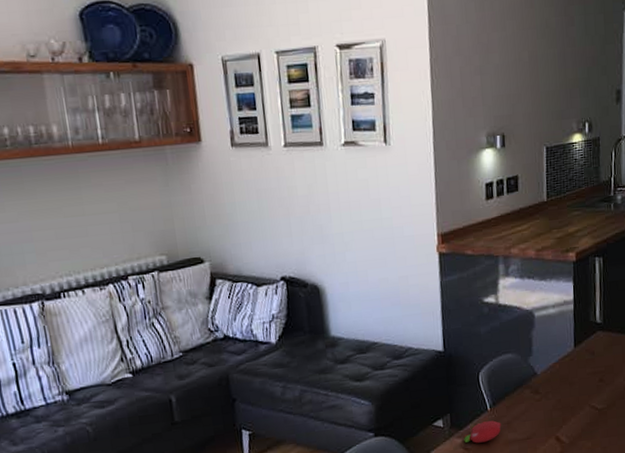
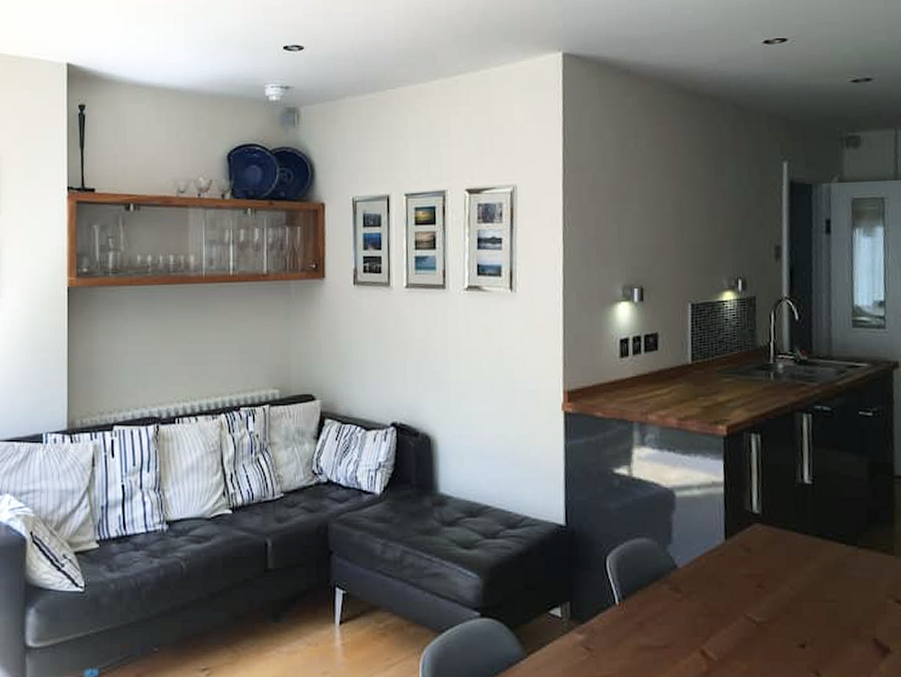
fruit: present [464,420,502,443] -> none [585,618,632,644]

